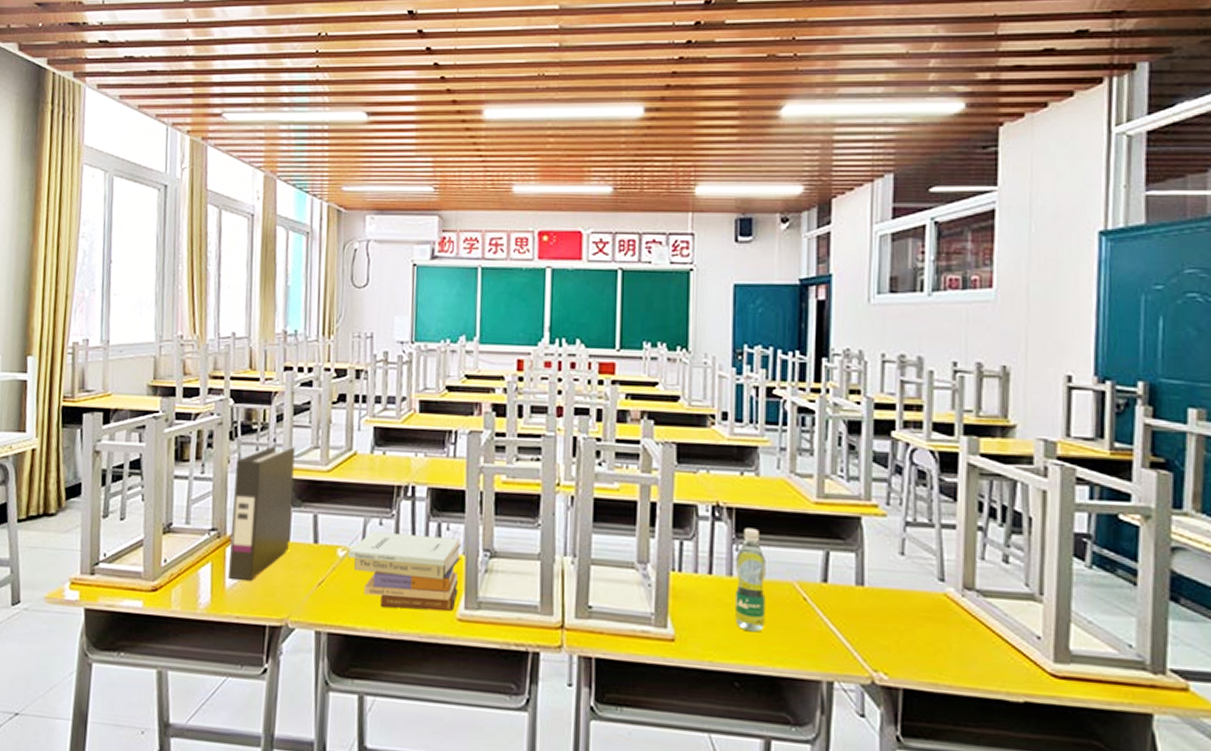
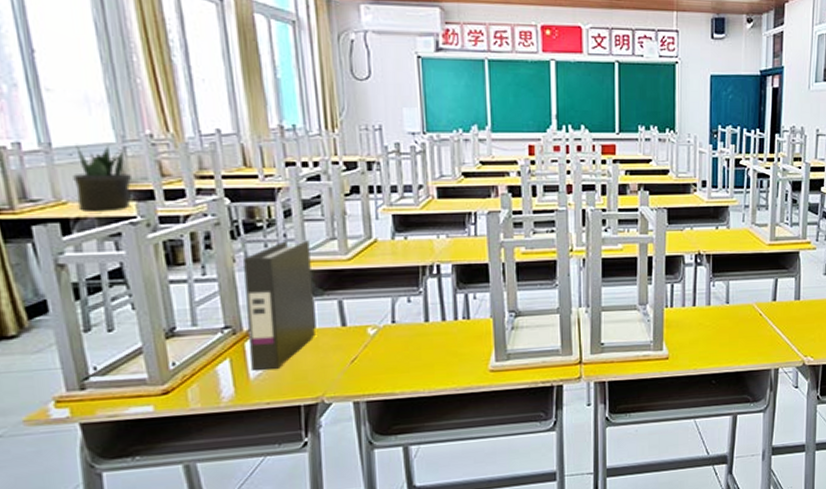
planter: none [118,344,161,405] -> present [73,146,131,211]
books: present [347,532,461,611] -> none [378,305,489,371]
bottle: present [734,527,766,633] -> none [711,268,734,344]

